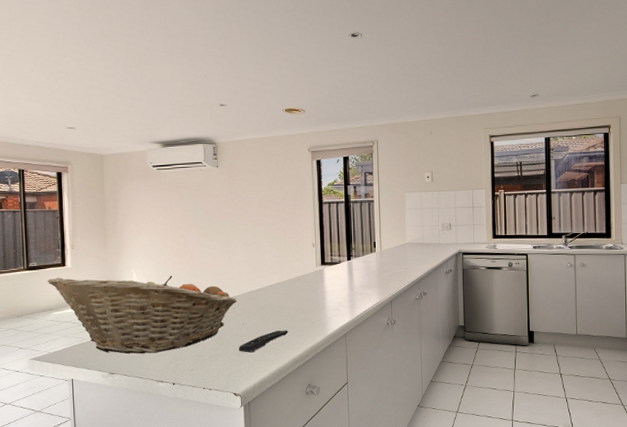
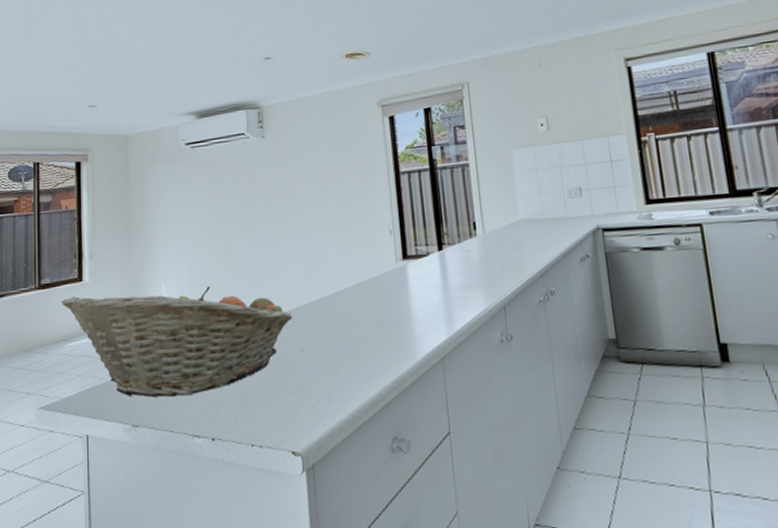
remote control: present [239,330,288,353] -> none [297,355,363,391]

